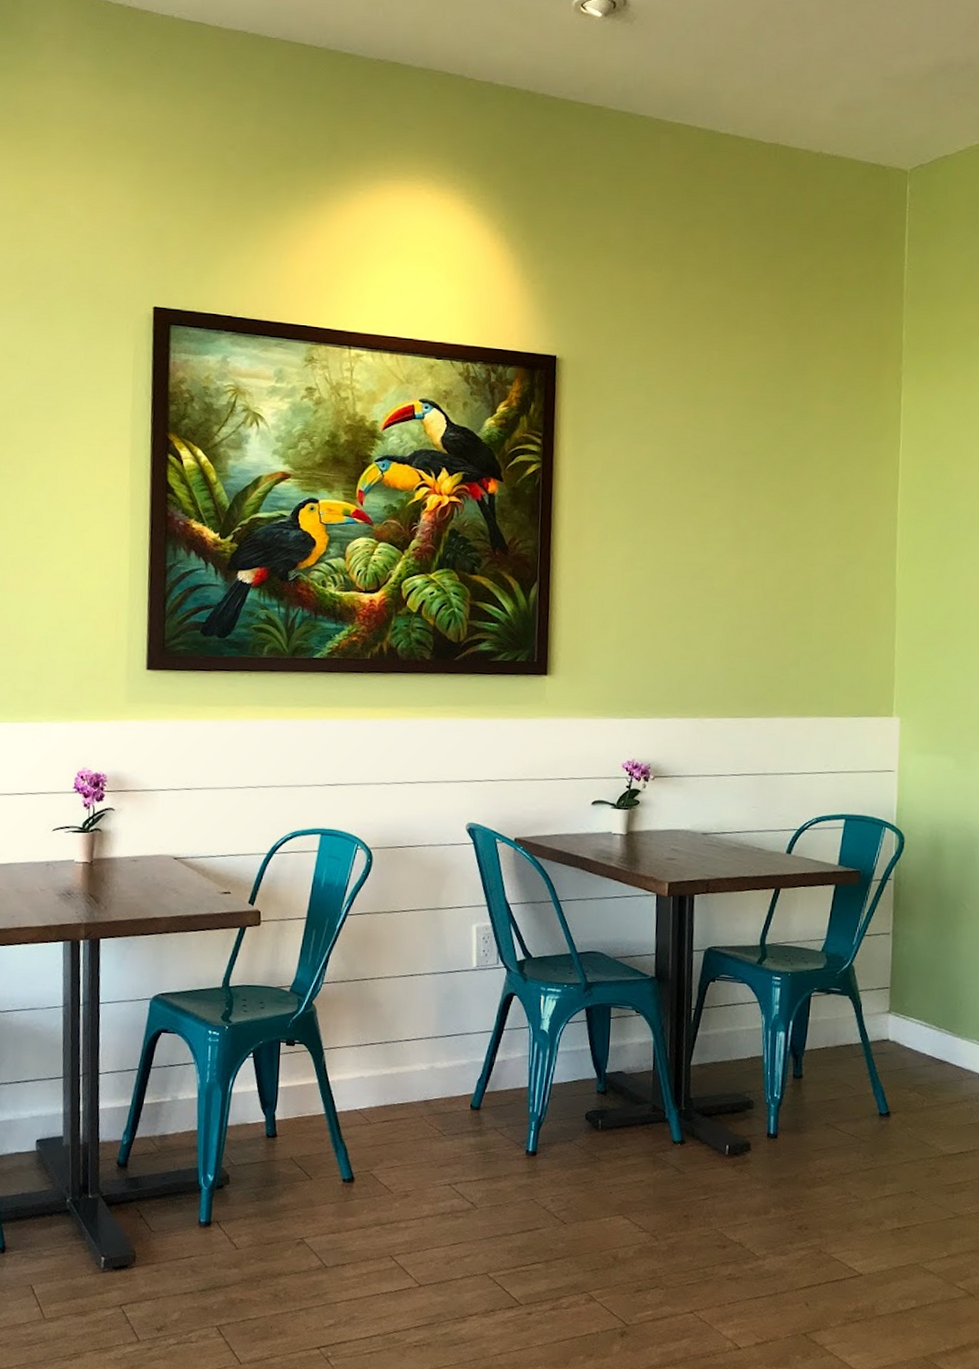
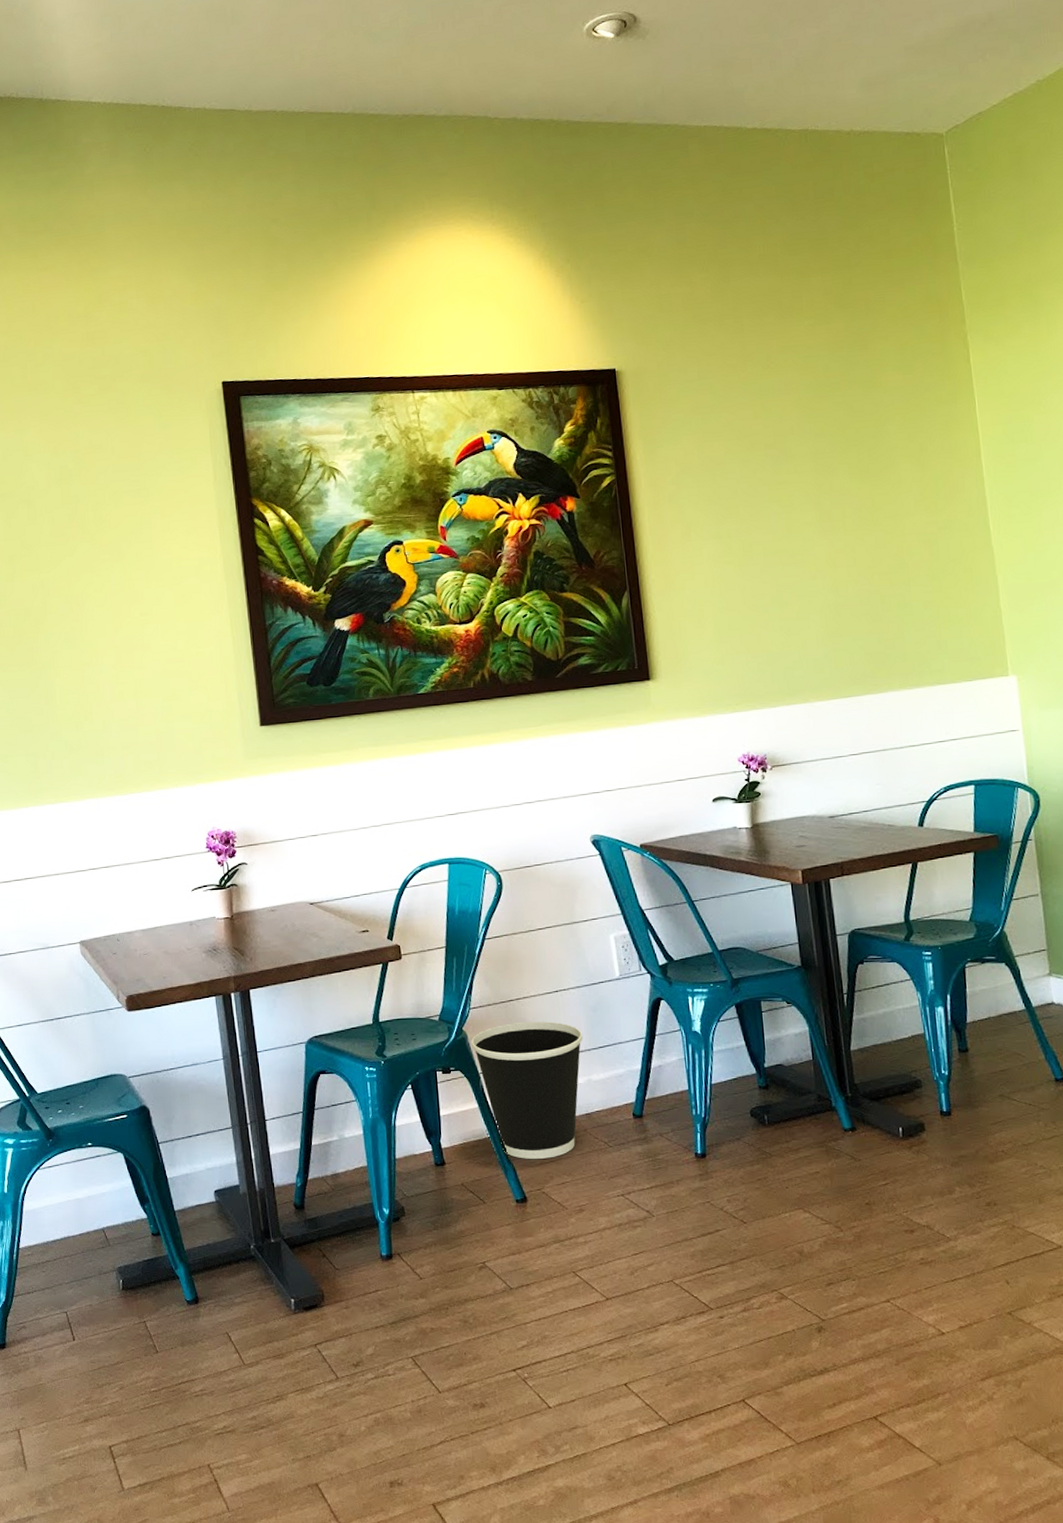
wastebasket: none [319,1002,432,1141] -> present [471,1021,583,1159]

